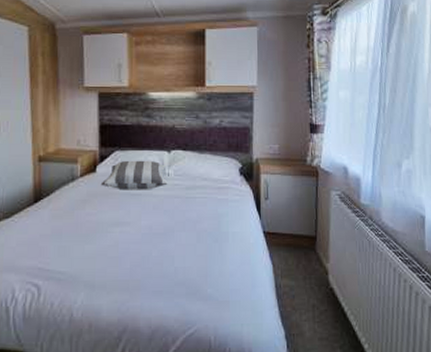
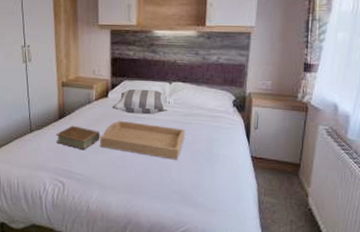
book: none [29,209,87,241] -> present [56,125,101,151]
serving tray: none [87,199,188,244] -> present [100,120,185,160]

